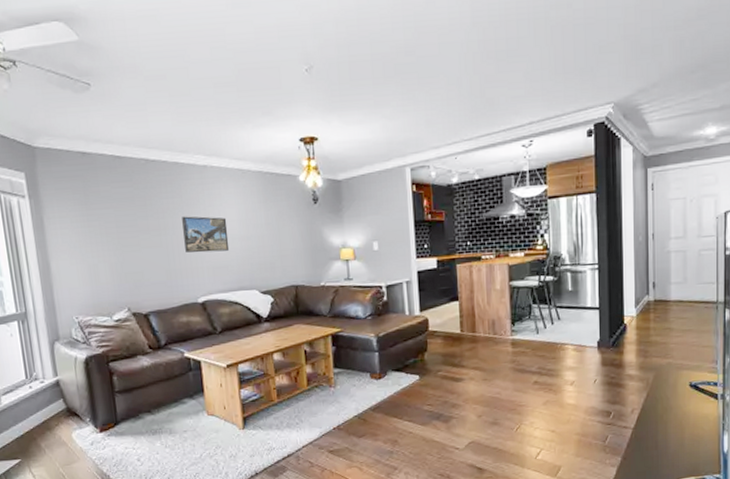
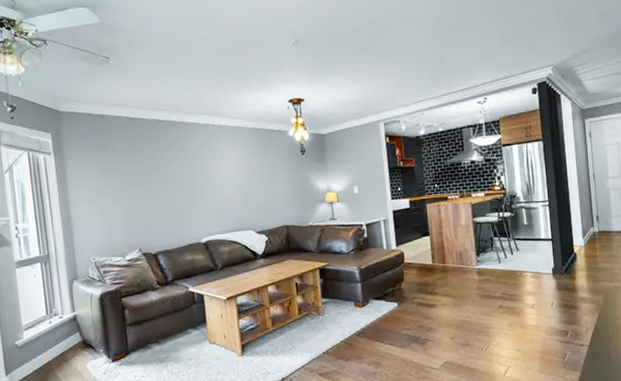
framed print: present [182,216,230,253] -> none [187,167,229,199]

